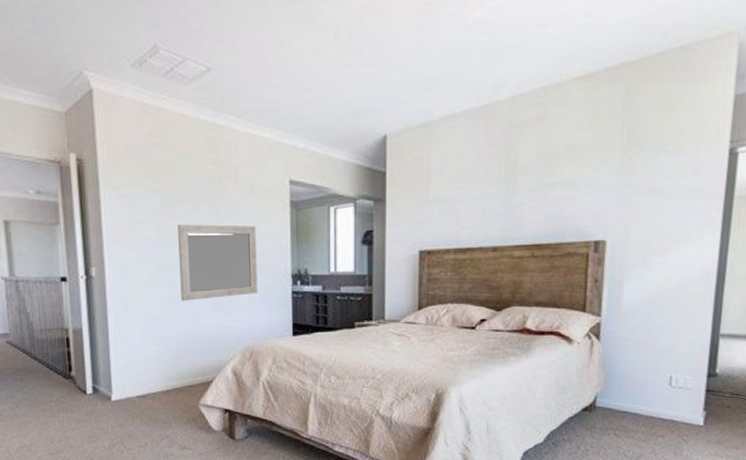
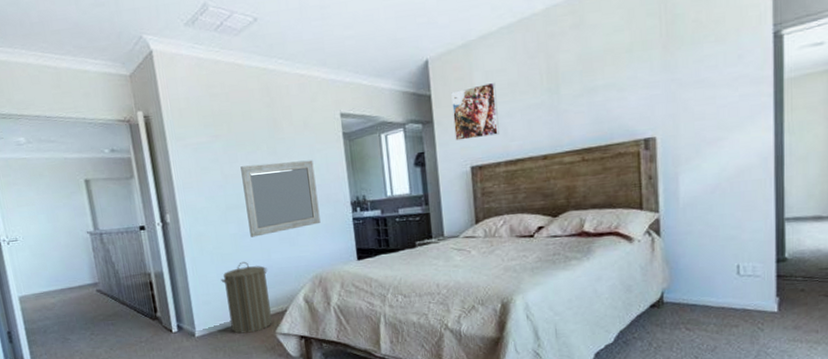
laundry hamper: none [145,325,196,401] -> present [221,261,272,334]
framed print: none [406,166,453,222] -> present [451,82,499,141]

